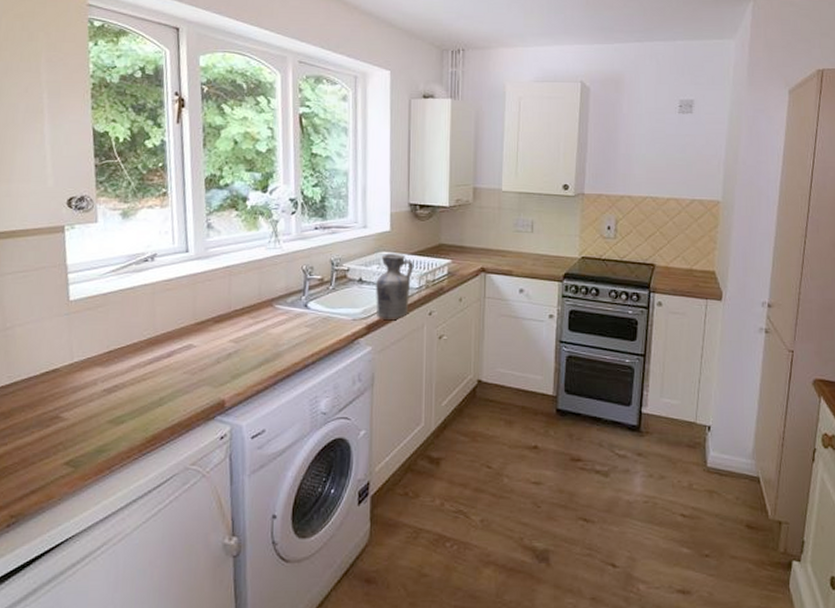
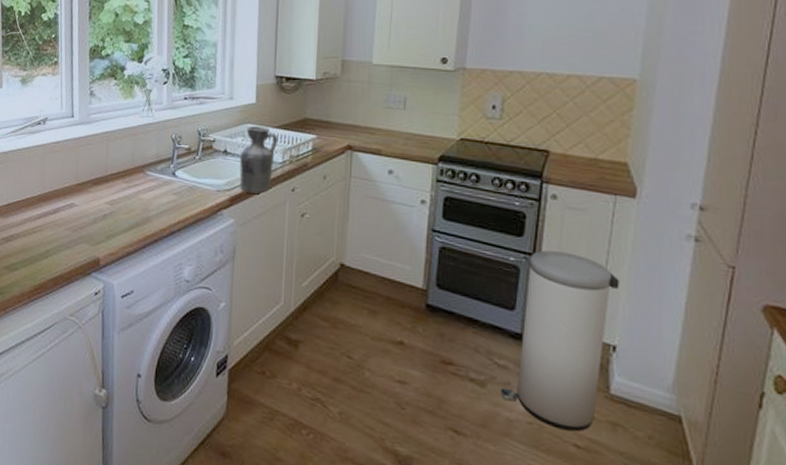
pedal bin: none [621,351,712,503] -> present [500,250,620,432]

